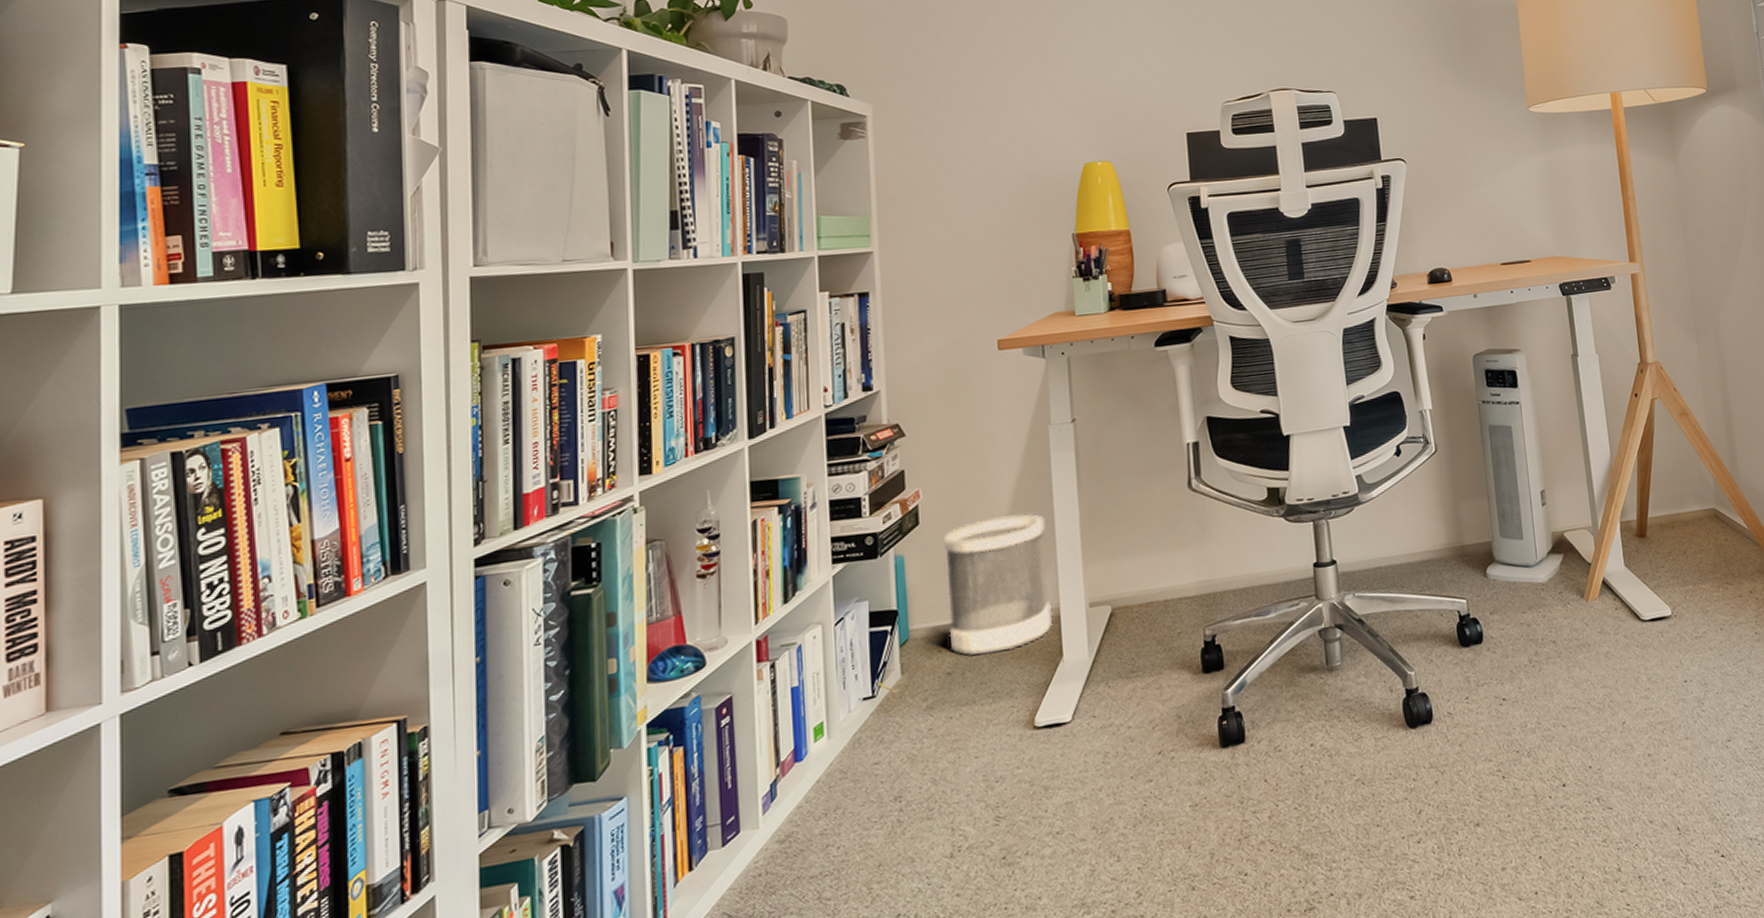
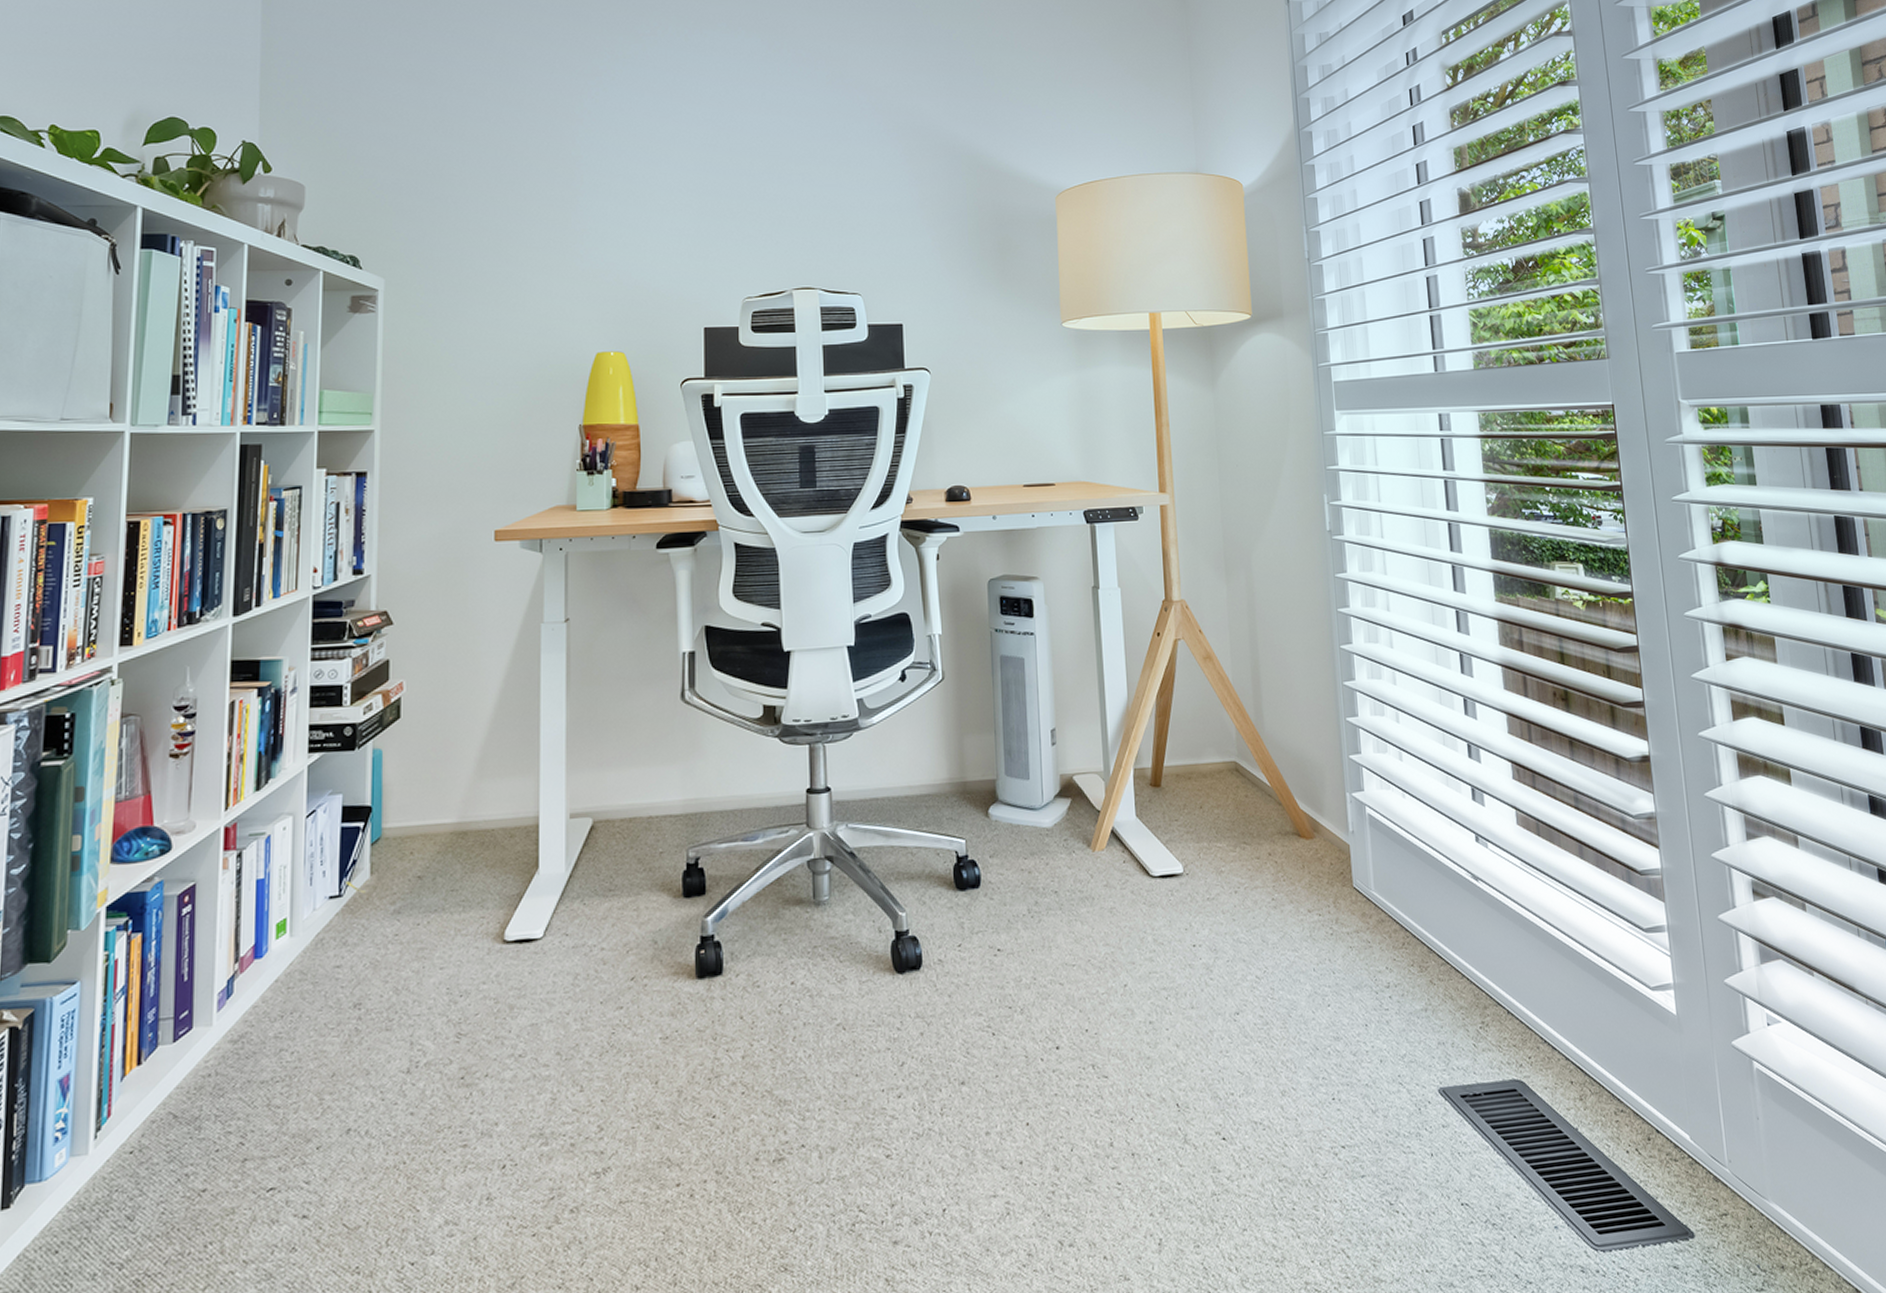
wastebasket: present [944,513,1053,655] -> none [422,714,531,860]

